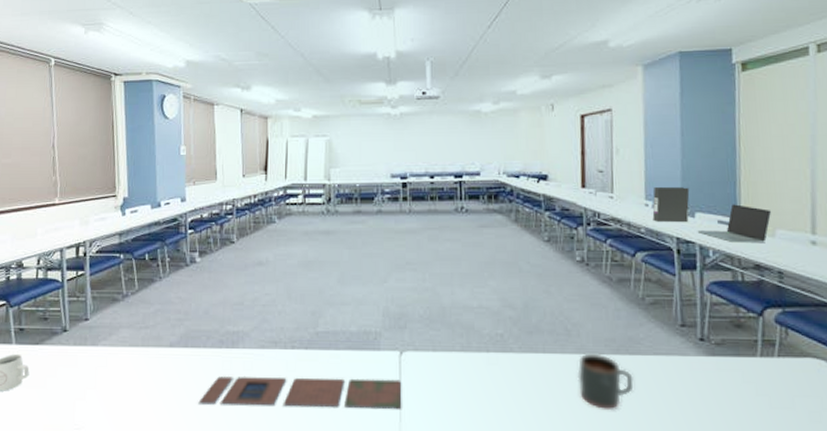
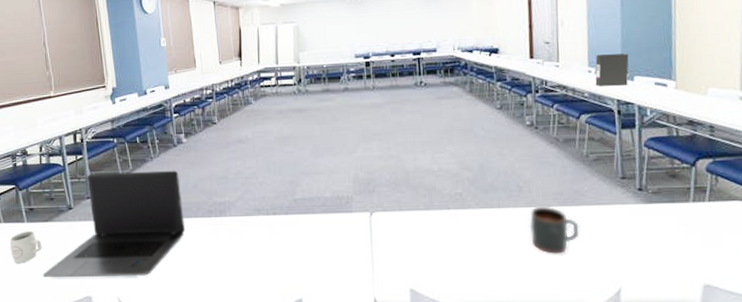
laptop computer: none [27,292,193,412] -> present [43,170,186,278]
papers: present [198,375,401,409] -> none [193,237,373,266]
laptop: present [697,204,772,242] -> none [636,67,705,102]

